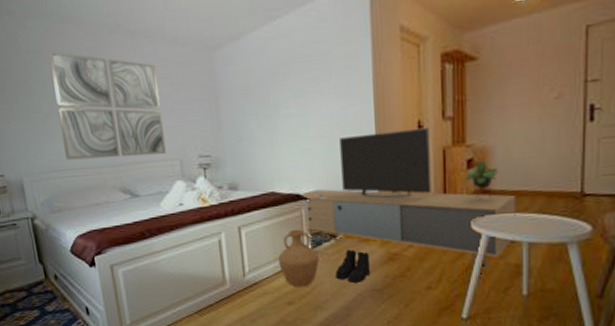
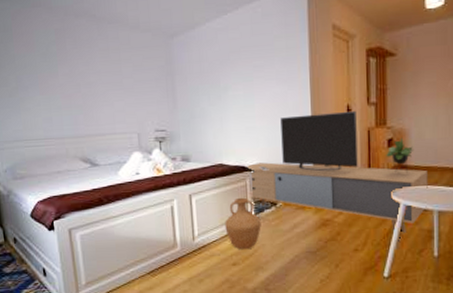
wall art: present [48,51,166,161] -> none [18,31,125,131]
boots: present [335,250,371,283] -> none [275,216,306,246]

